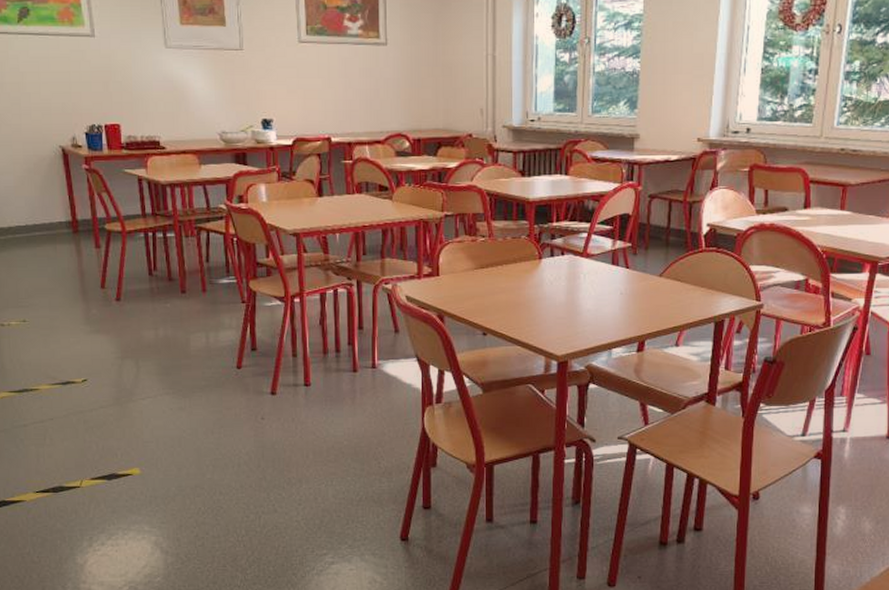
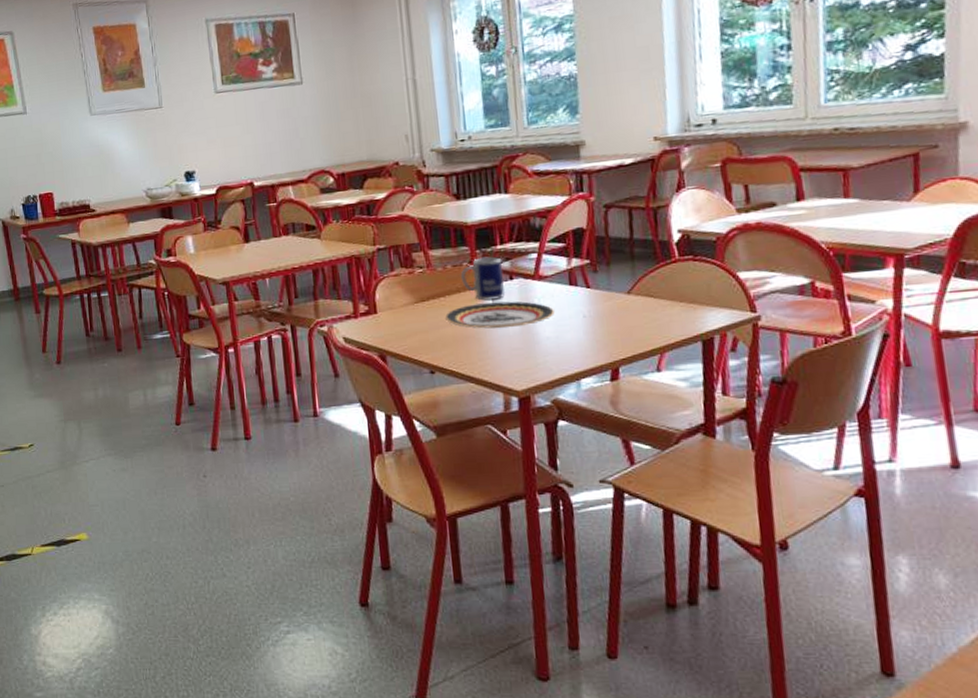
plate: none [500,274,596,299] -> present [444,301,555,329]
mug: none [518,233,557,272] -> present [460,257,506,301]

